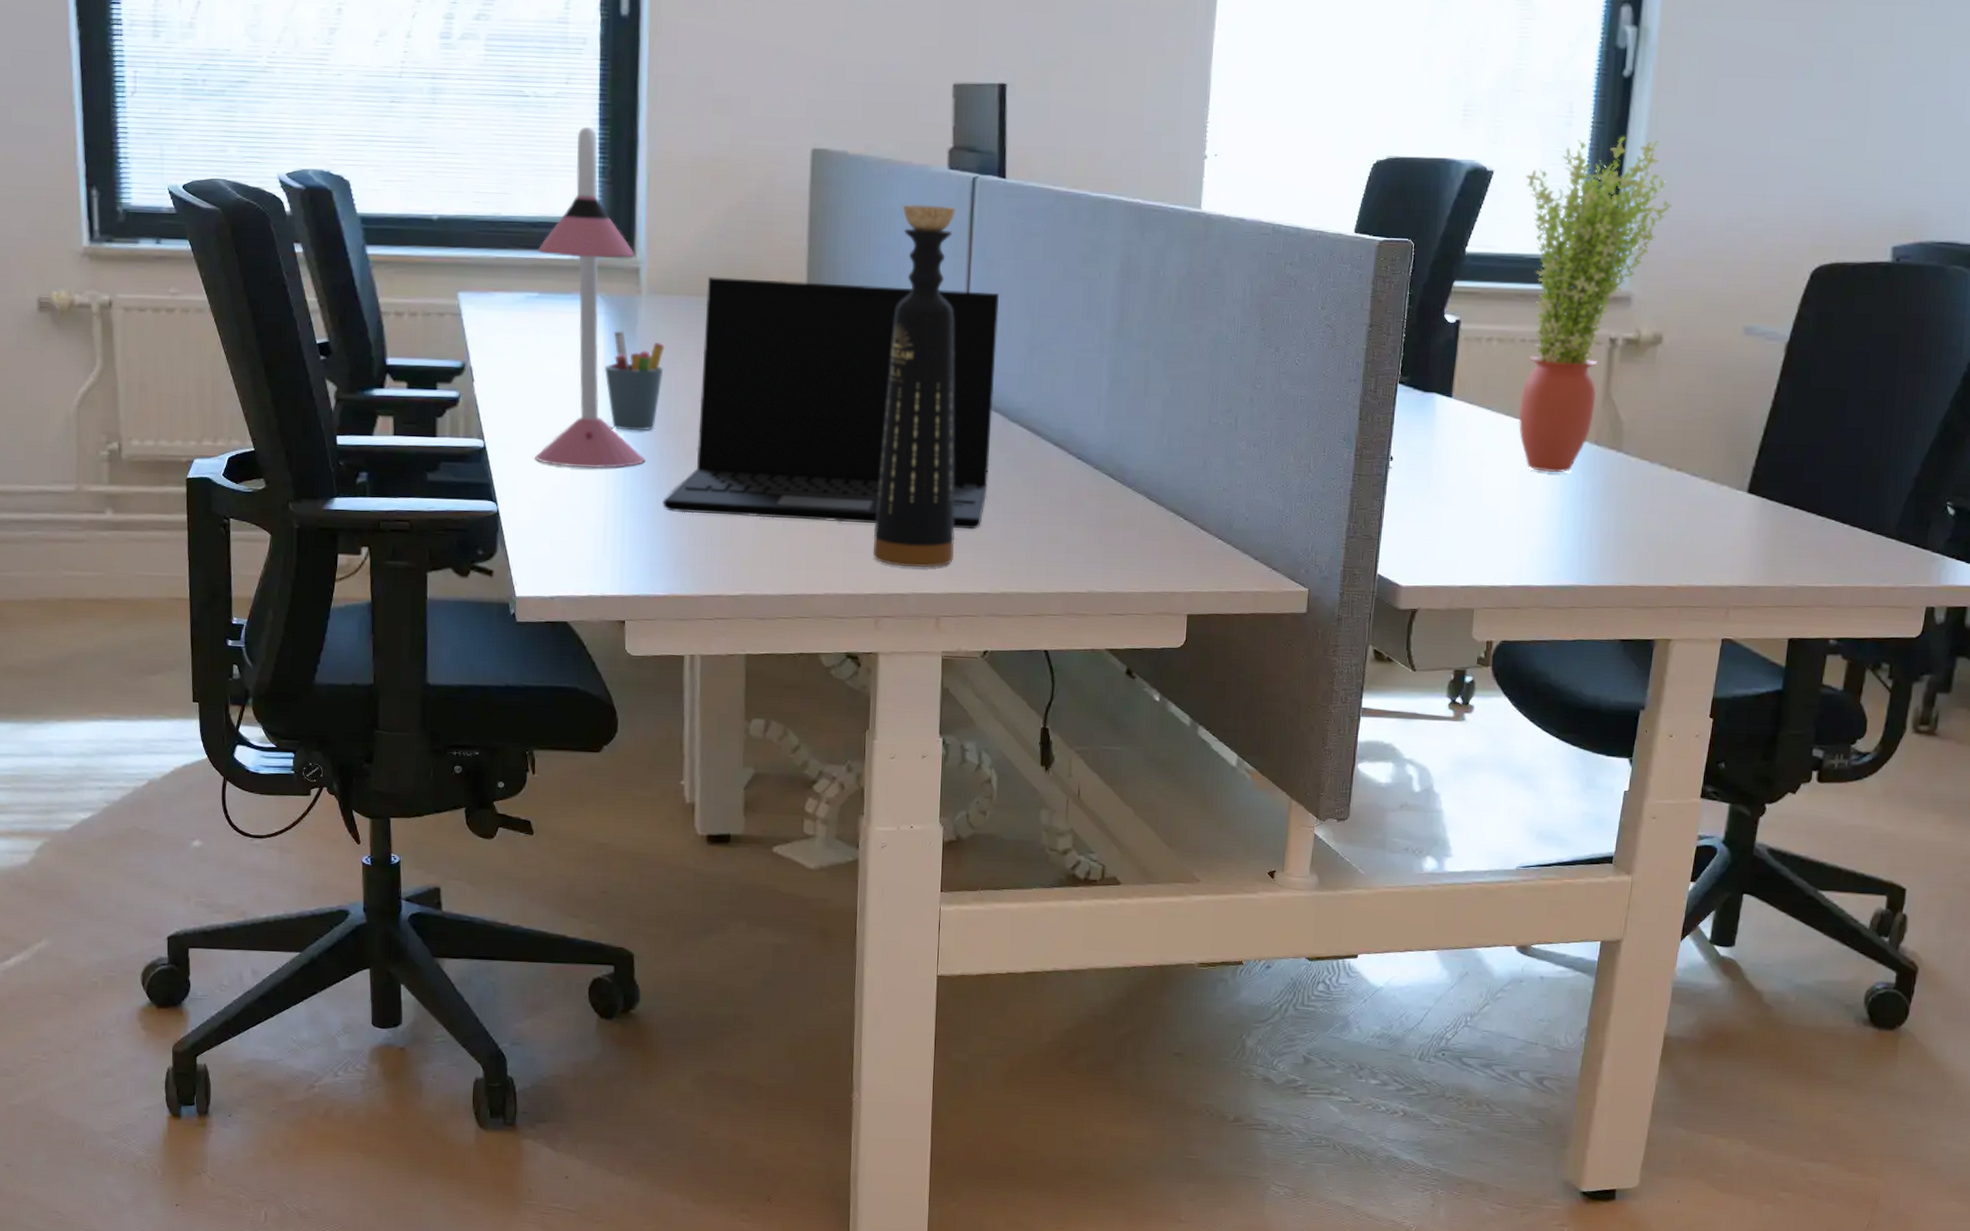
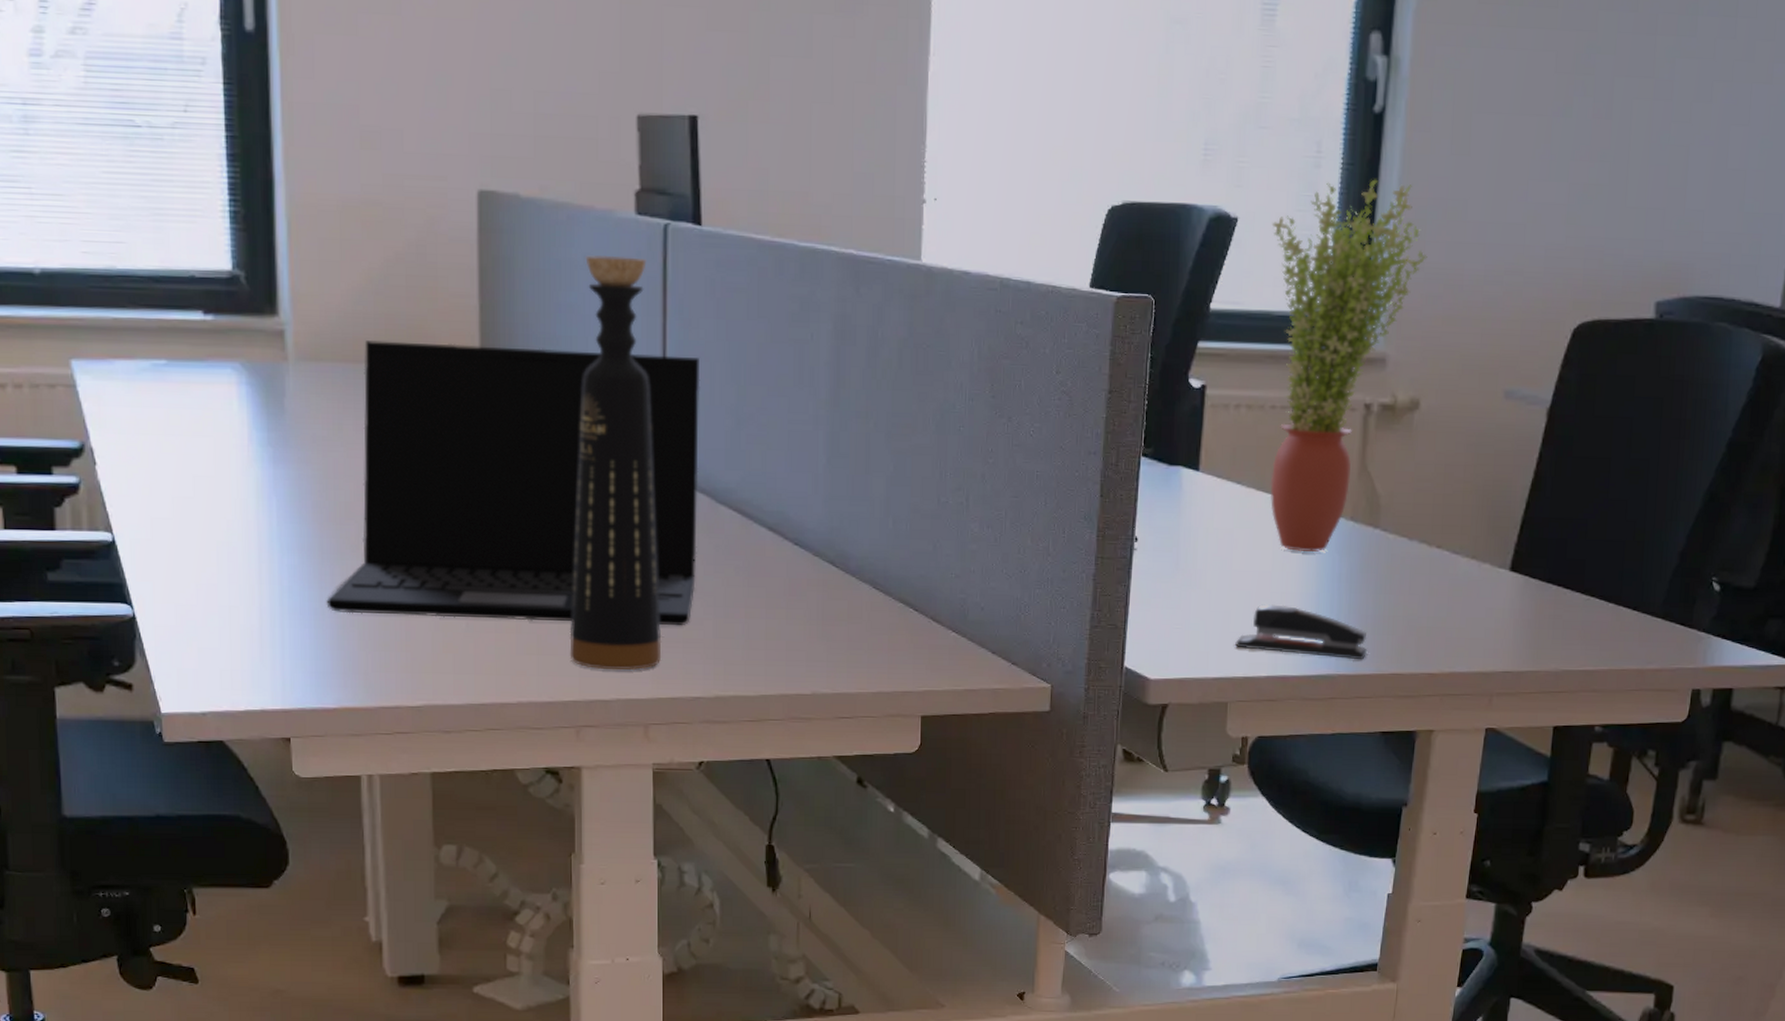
desk lamp: present [534,126,646,469] -> none [163,163,304,564]
pen holder: present [604,331,665,431] -> none [249,404,319,520]
stapler: none [1482,519,1608,573] -> present [1235,604,1367,660]

